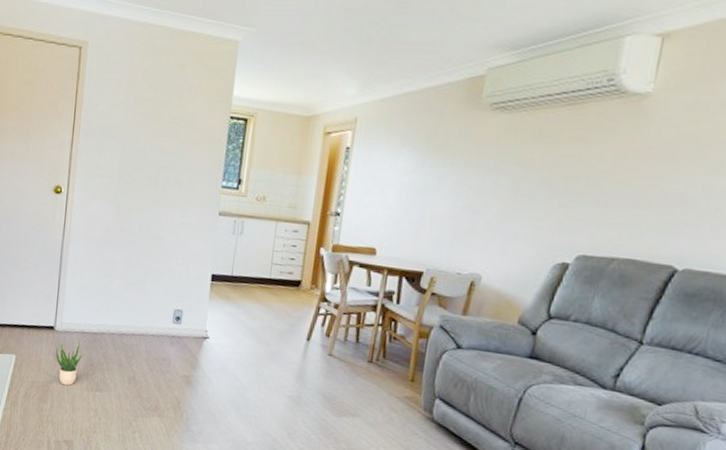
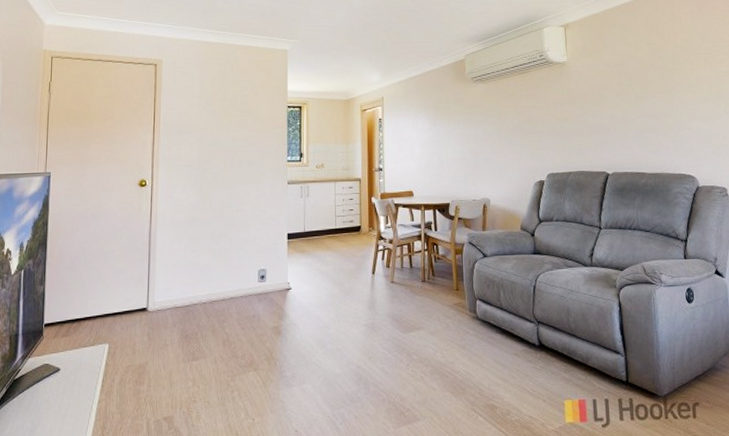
potted plant: present [56,341,85,386] -> none [150,317,179,363]

